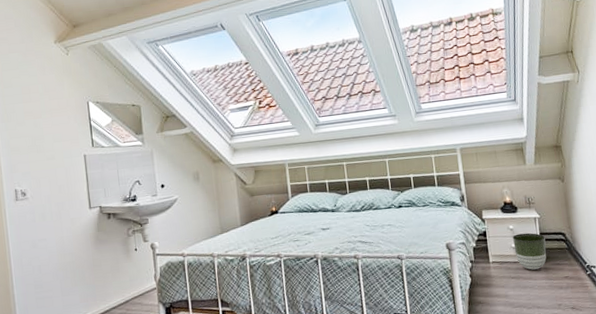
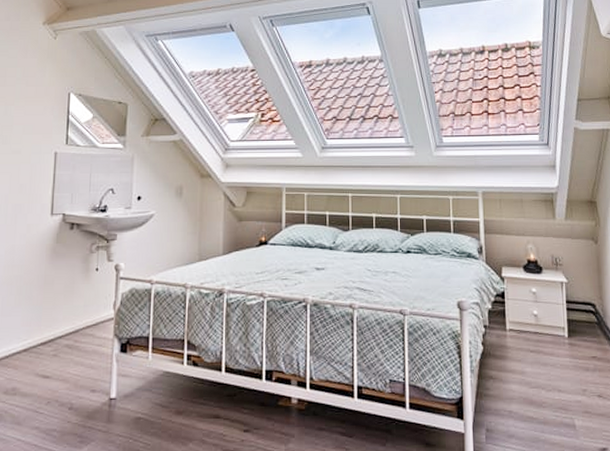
planter: present [513,233,547,270] -> none [535,299,573,344]

